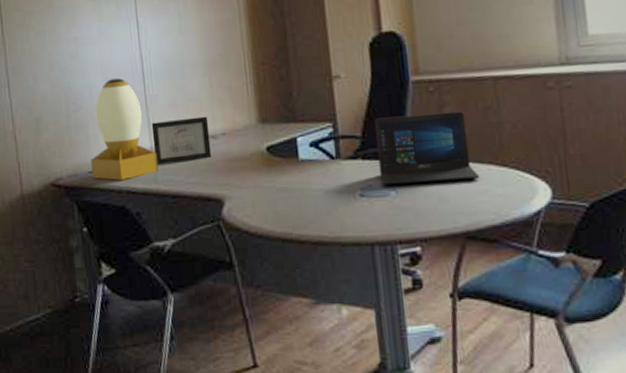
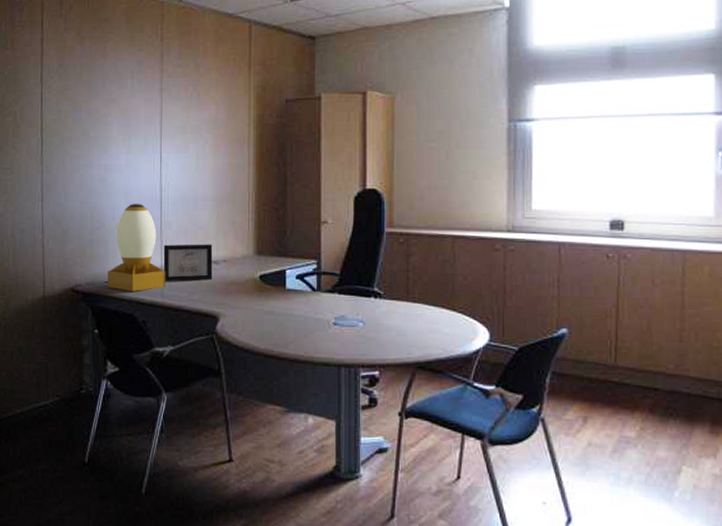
laptop: present [374,111,480,185] -> none [352,260,433,319]

